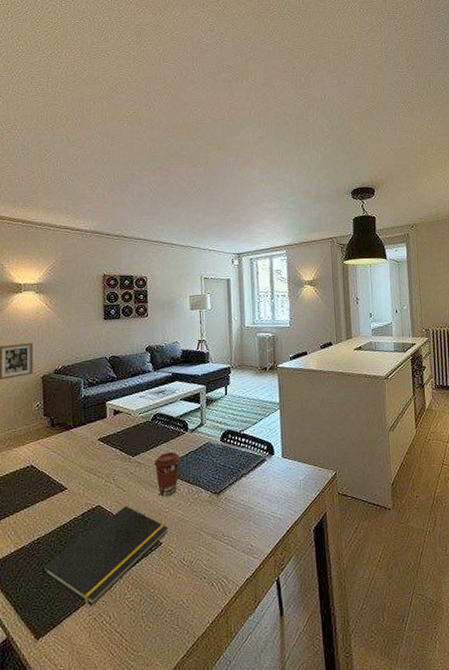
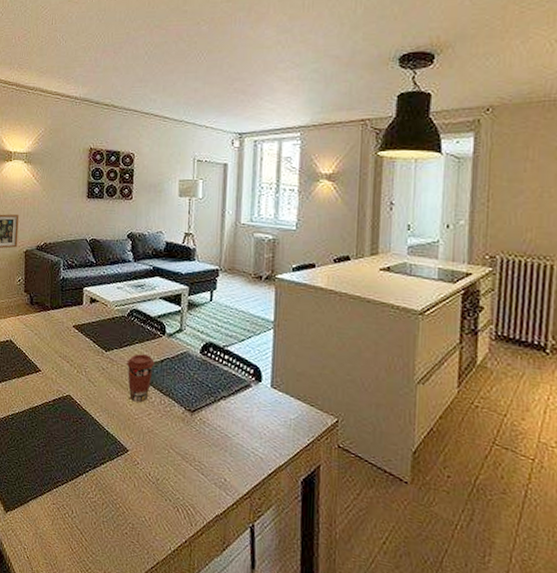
notepad: present [39,506,168,606] -> none [11,402,136,495]

